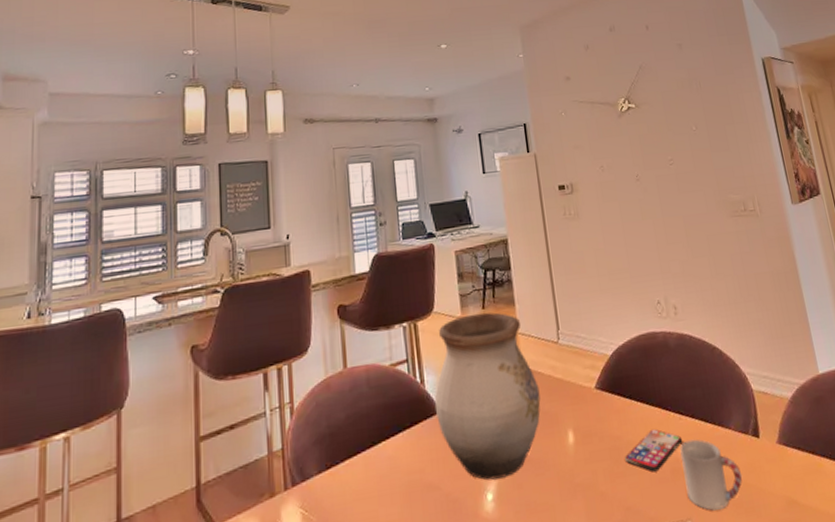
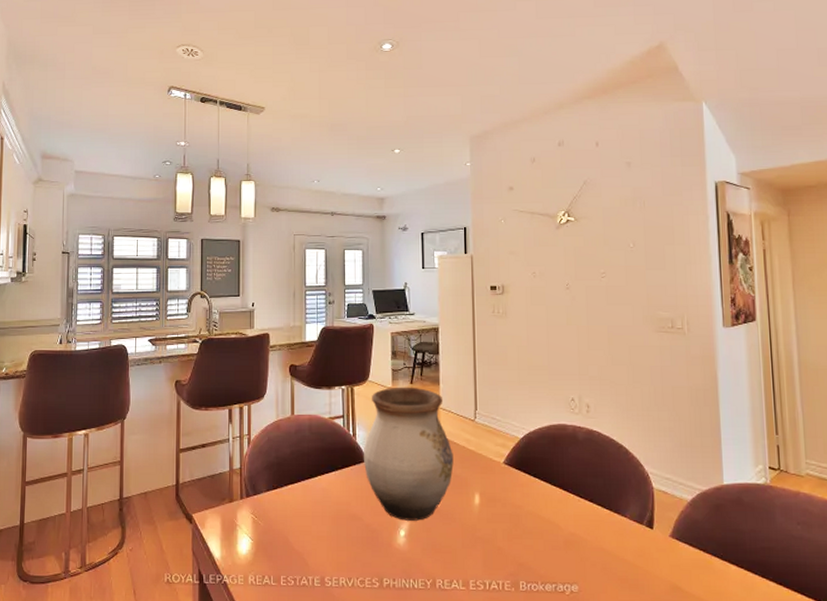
smartphone: present [625,428,683,473] -> none [524,505,579,540]
cup: present [680,439,743,511] -> none [575,519,631,581]

